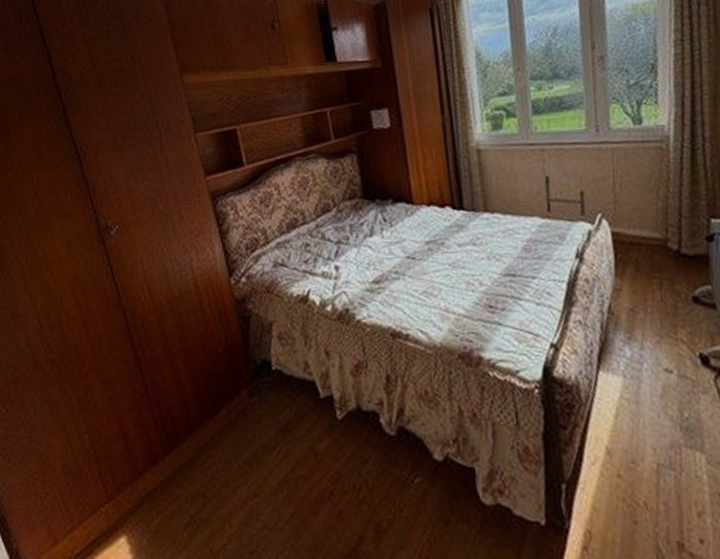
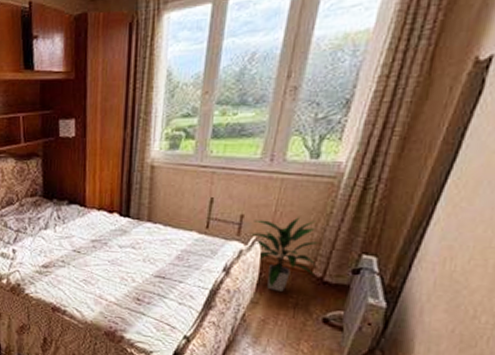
indoor plant: none [594,187,670,274] -> present [251,217,319,293]

